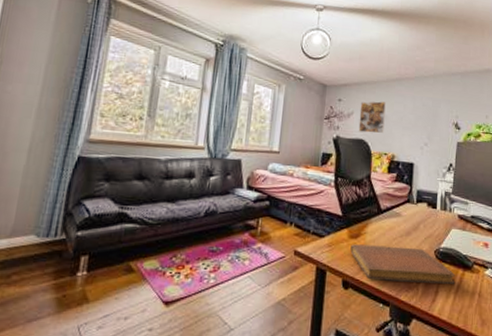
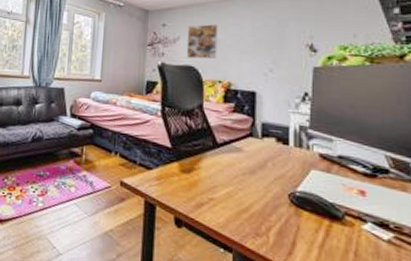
notebook: present [350,244,455,284] -> none [182,179,318,236]

